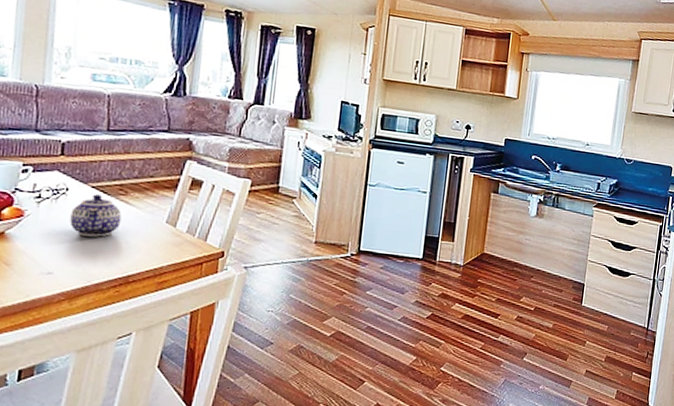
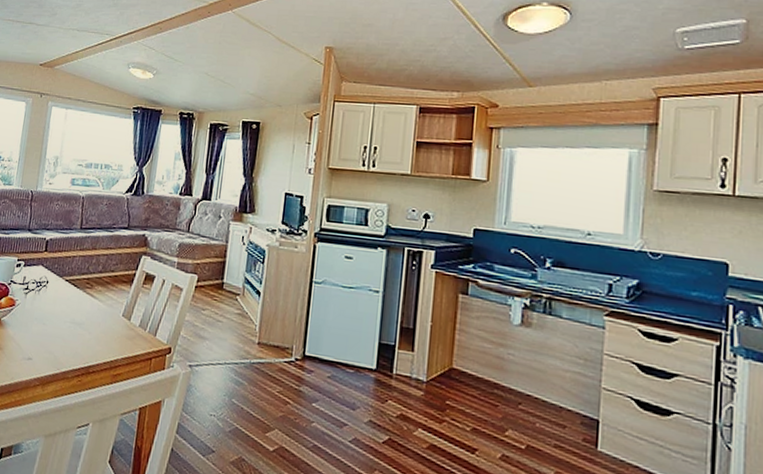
teapot: present [69,194,122,237] -> none [47,287,87,327]

